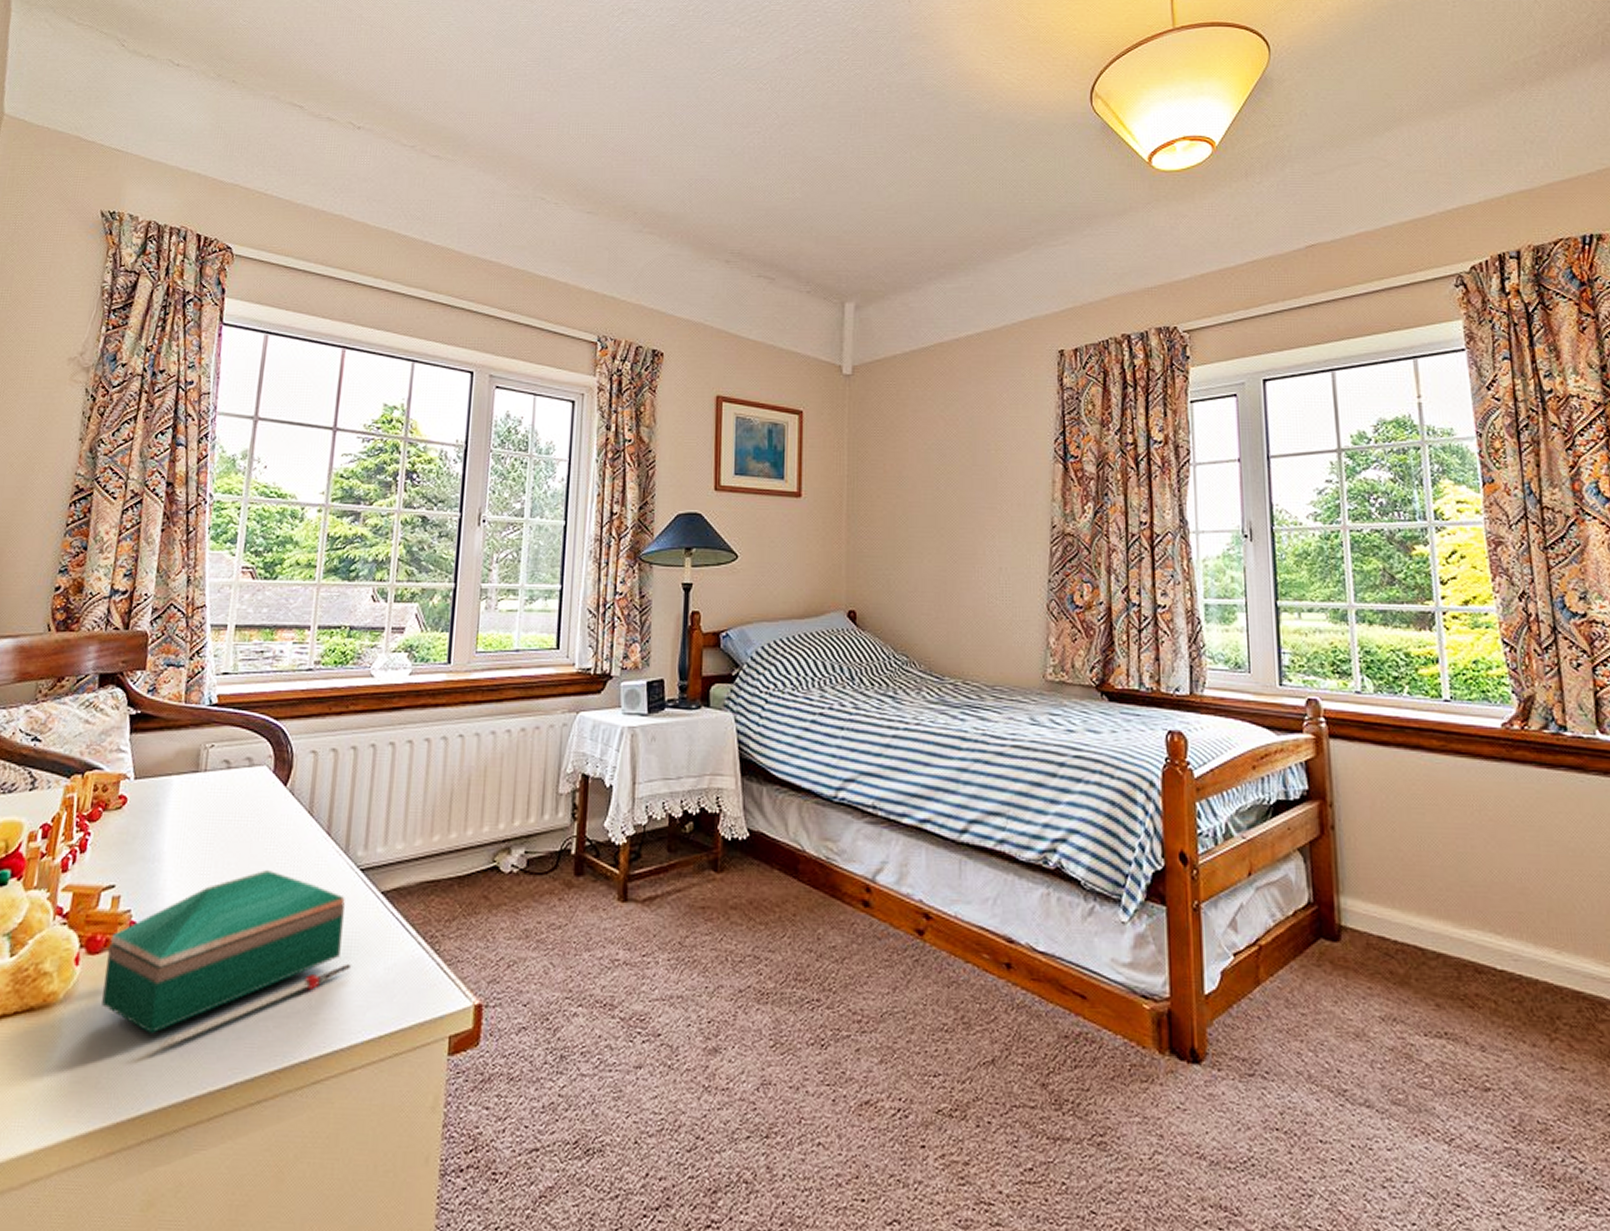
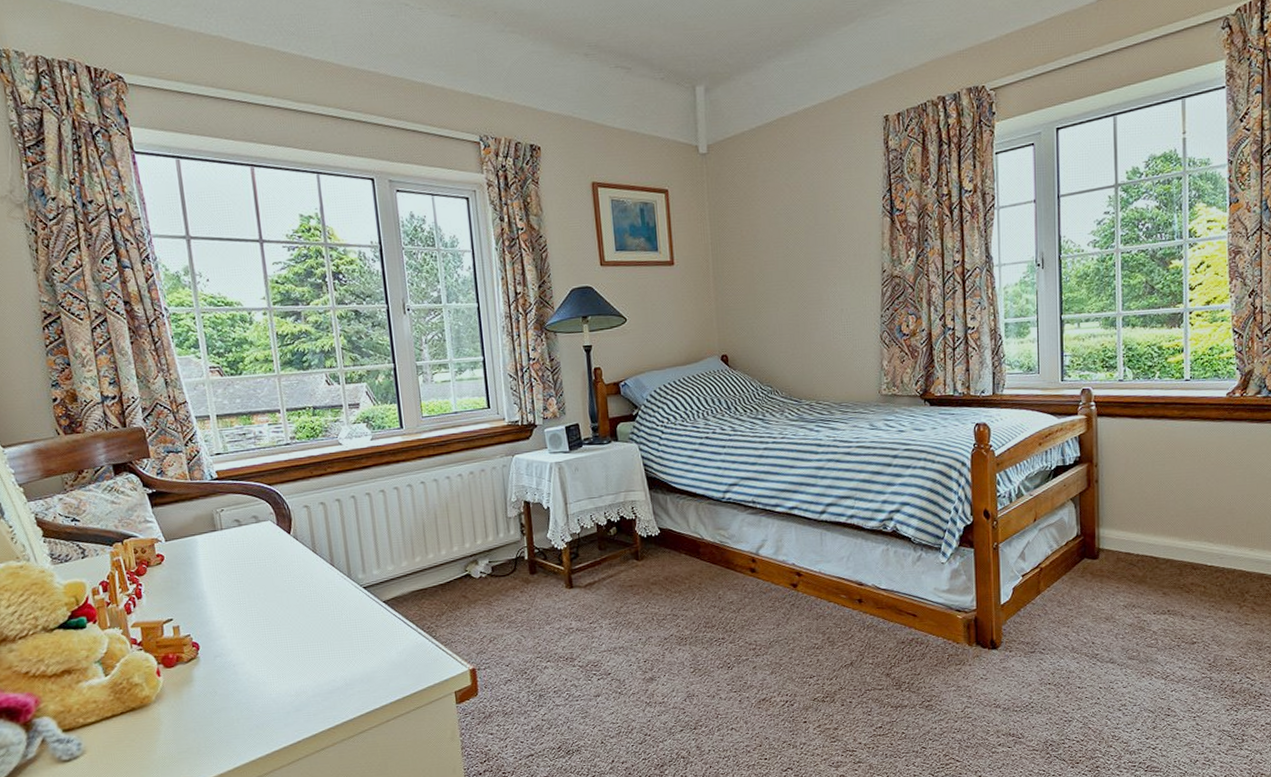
wooden box: present [102,870,352,1048] -> none [180,596,372,724]

